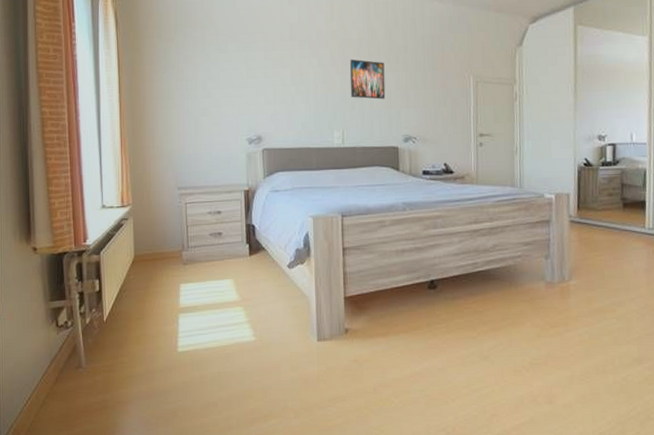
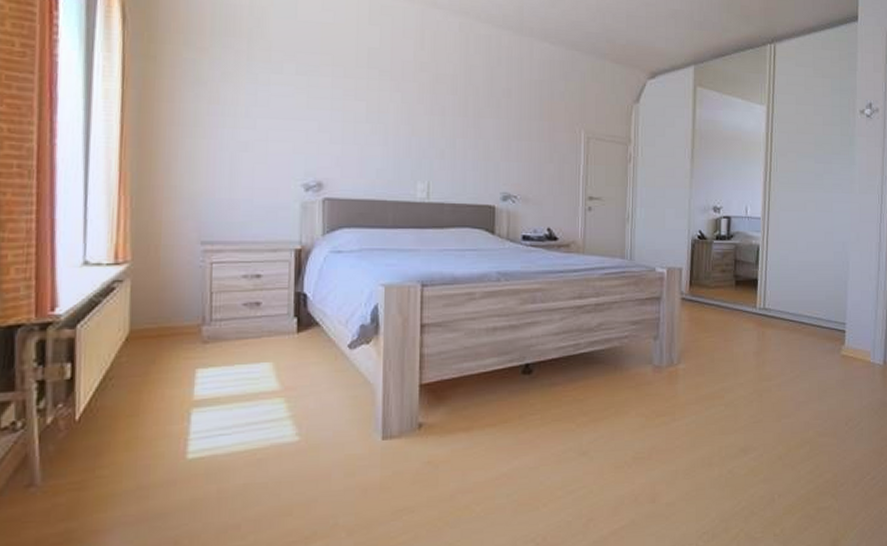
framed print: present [349,59,386,100] -> none [440,98,483,149]

